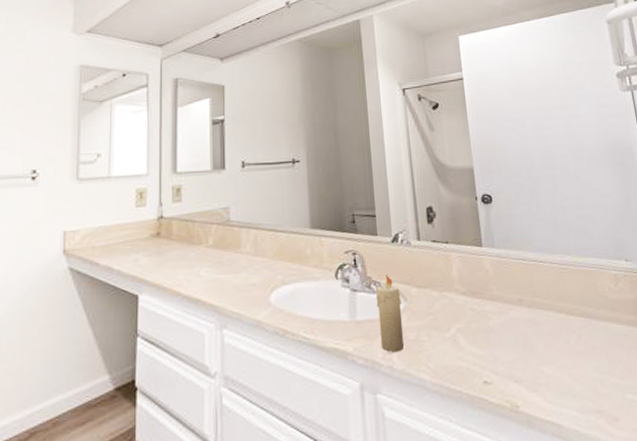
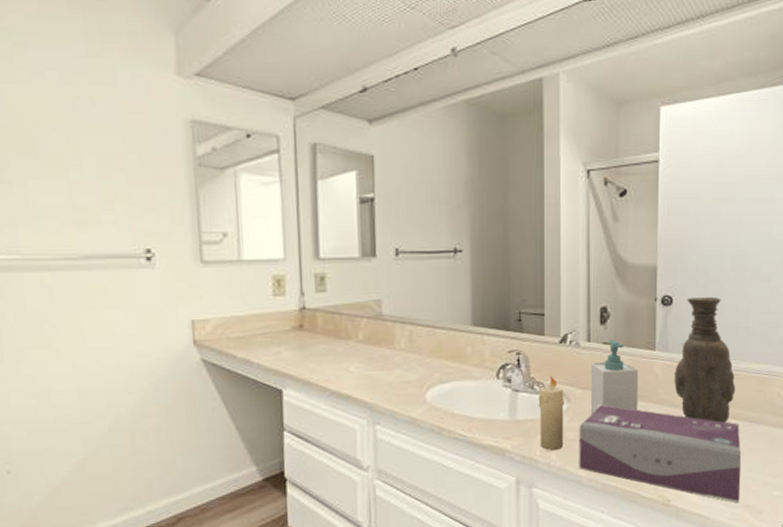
tissue box: none [418,302,592,409] -> present [579,404,742,504]
soap bottle: none [422,237,473,312] -> present [590,339,639,414]
vase: none [503,194,566,319] -> present [674,297,736,423]

